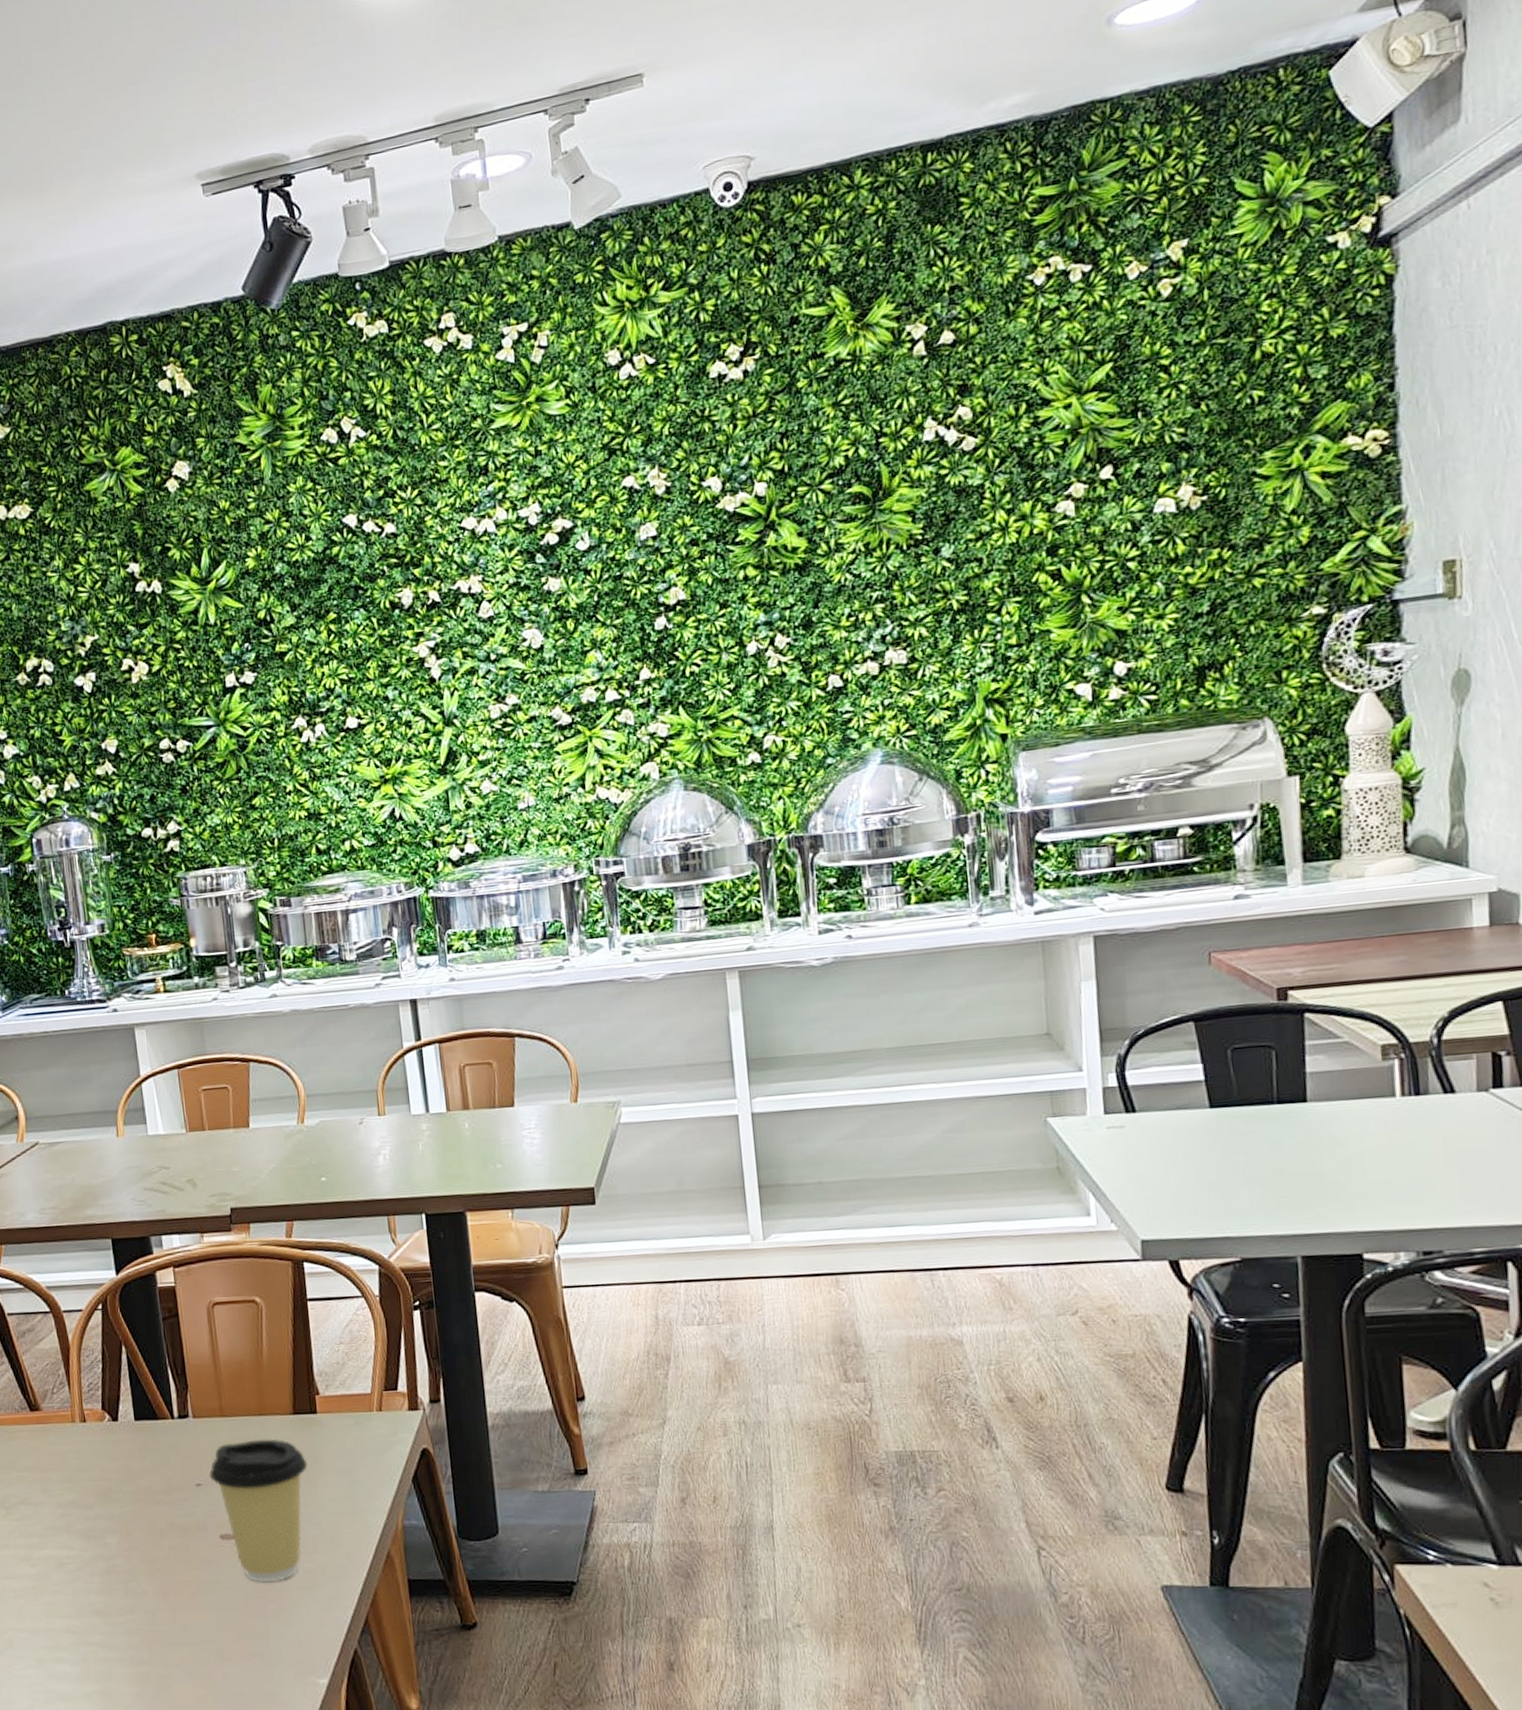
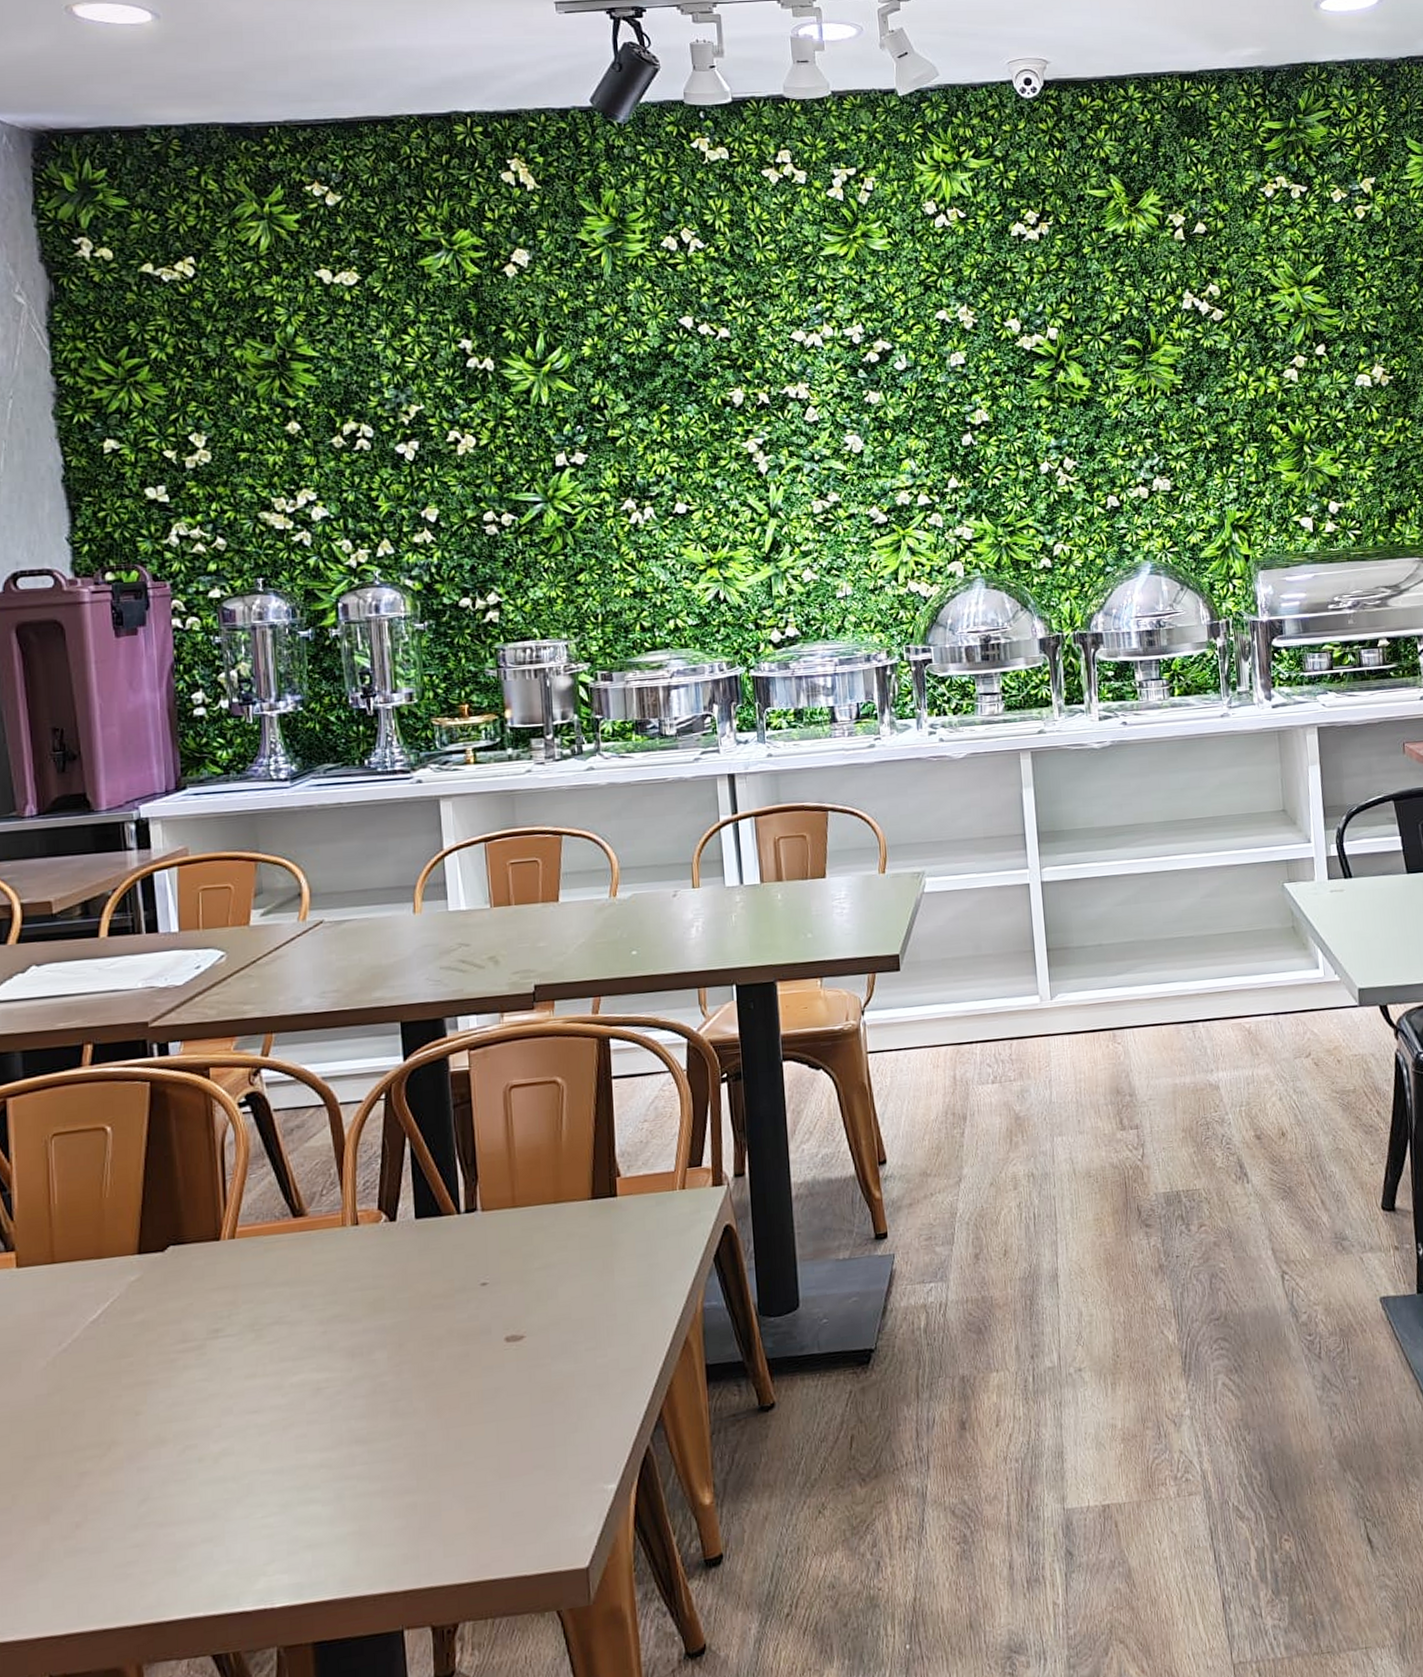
coffee cup: present [210,1438,308,1583] -> none [497,1226,605,1386]

